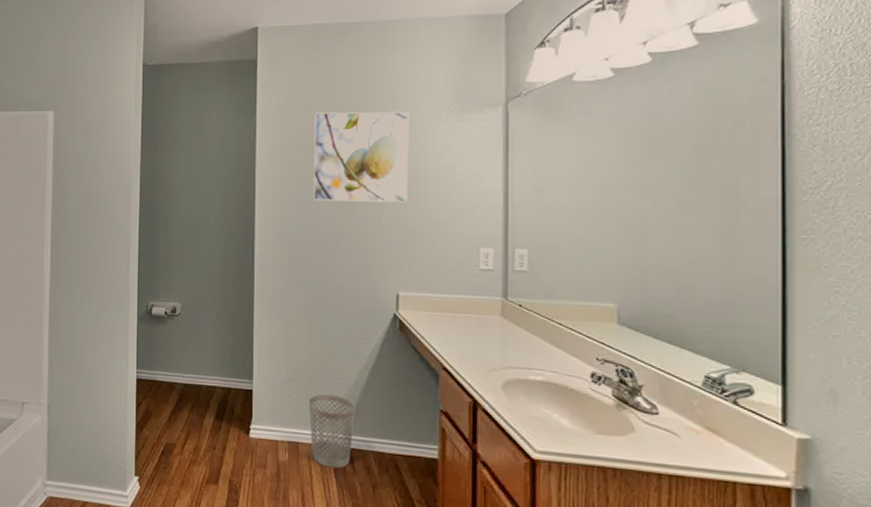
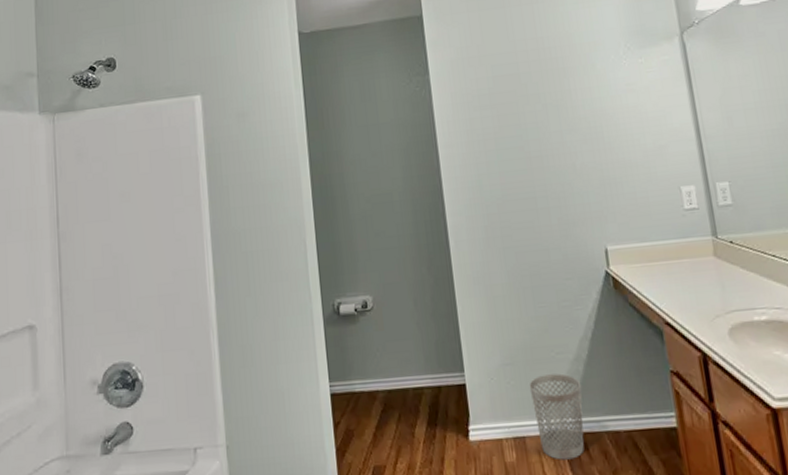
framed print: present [313,112,409,202] -> none [490,53,600,160]

